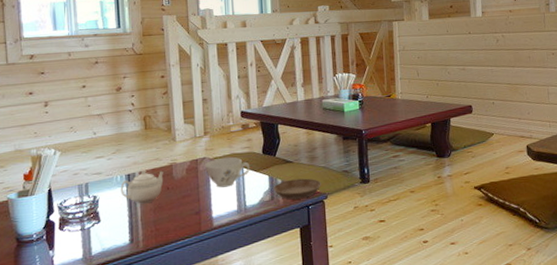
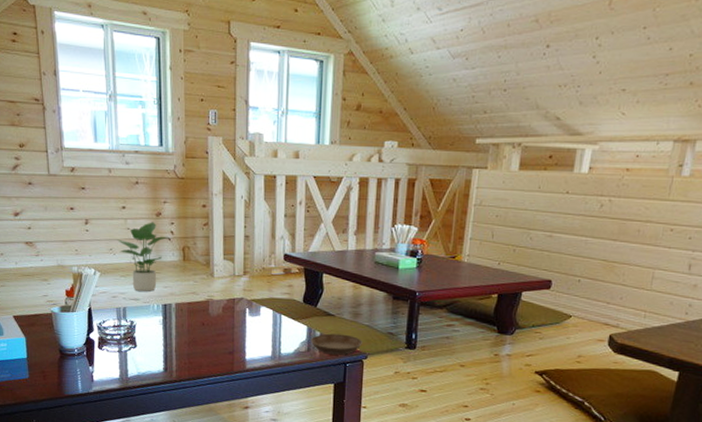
potted plant: none [78,96,131,166] -> present [117,222,171,292]
teapot: present [120,169,164,204] -> none [156,302,199,336]
teacup: present [205,156,250,188] -> none [242,300,289,332]

